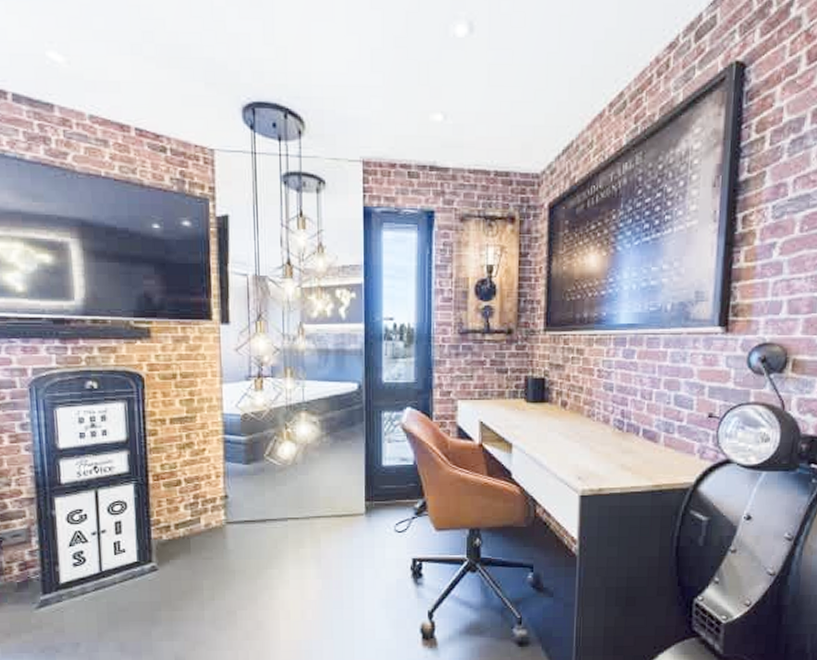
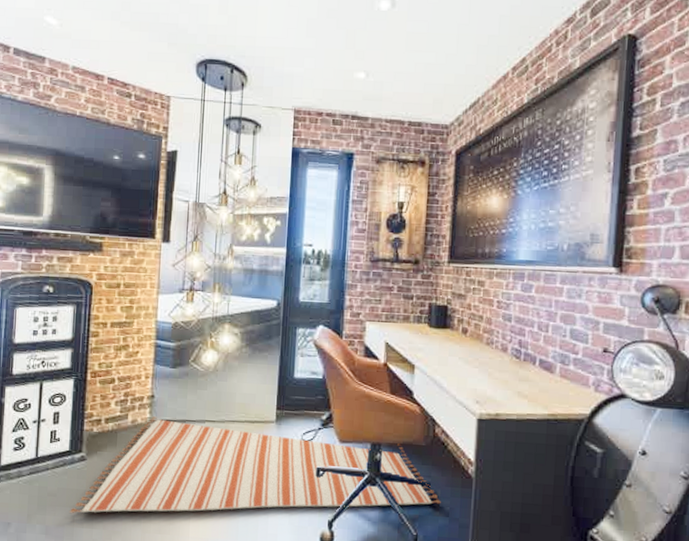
rug: none [145,518,545,628] -> present [69,416,441,514]

